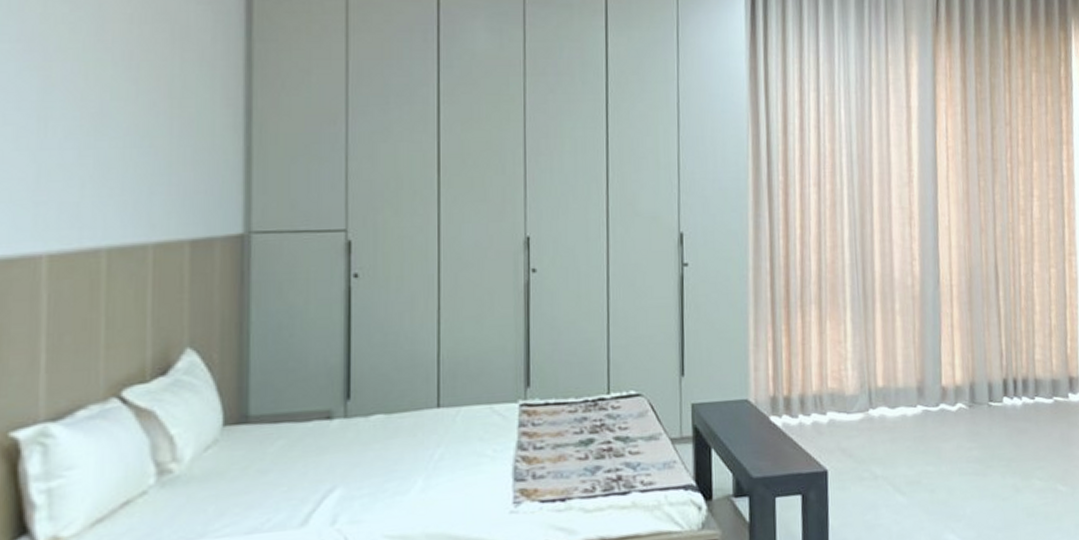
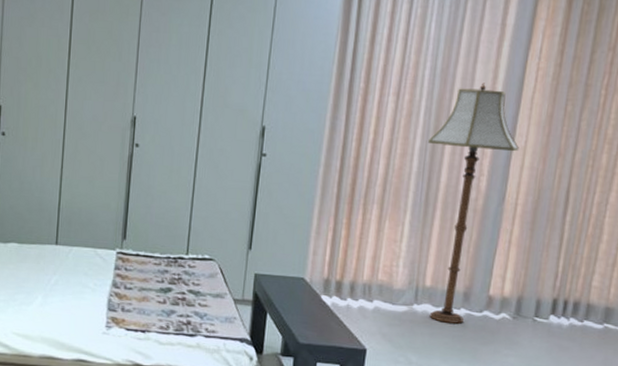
floor lamp: none [856,165,944,425] -> present [428,83,519,324]

